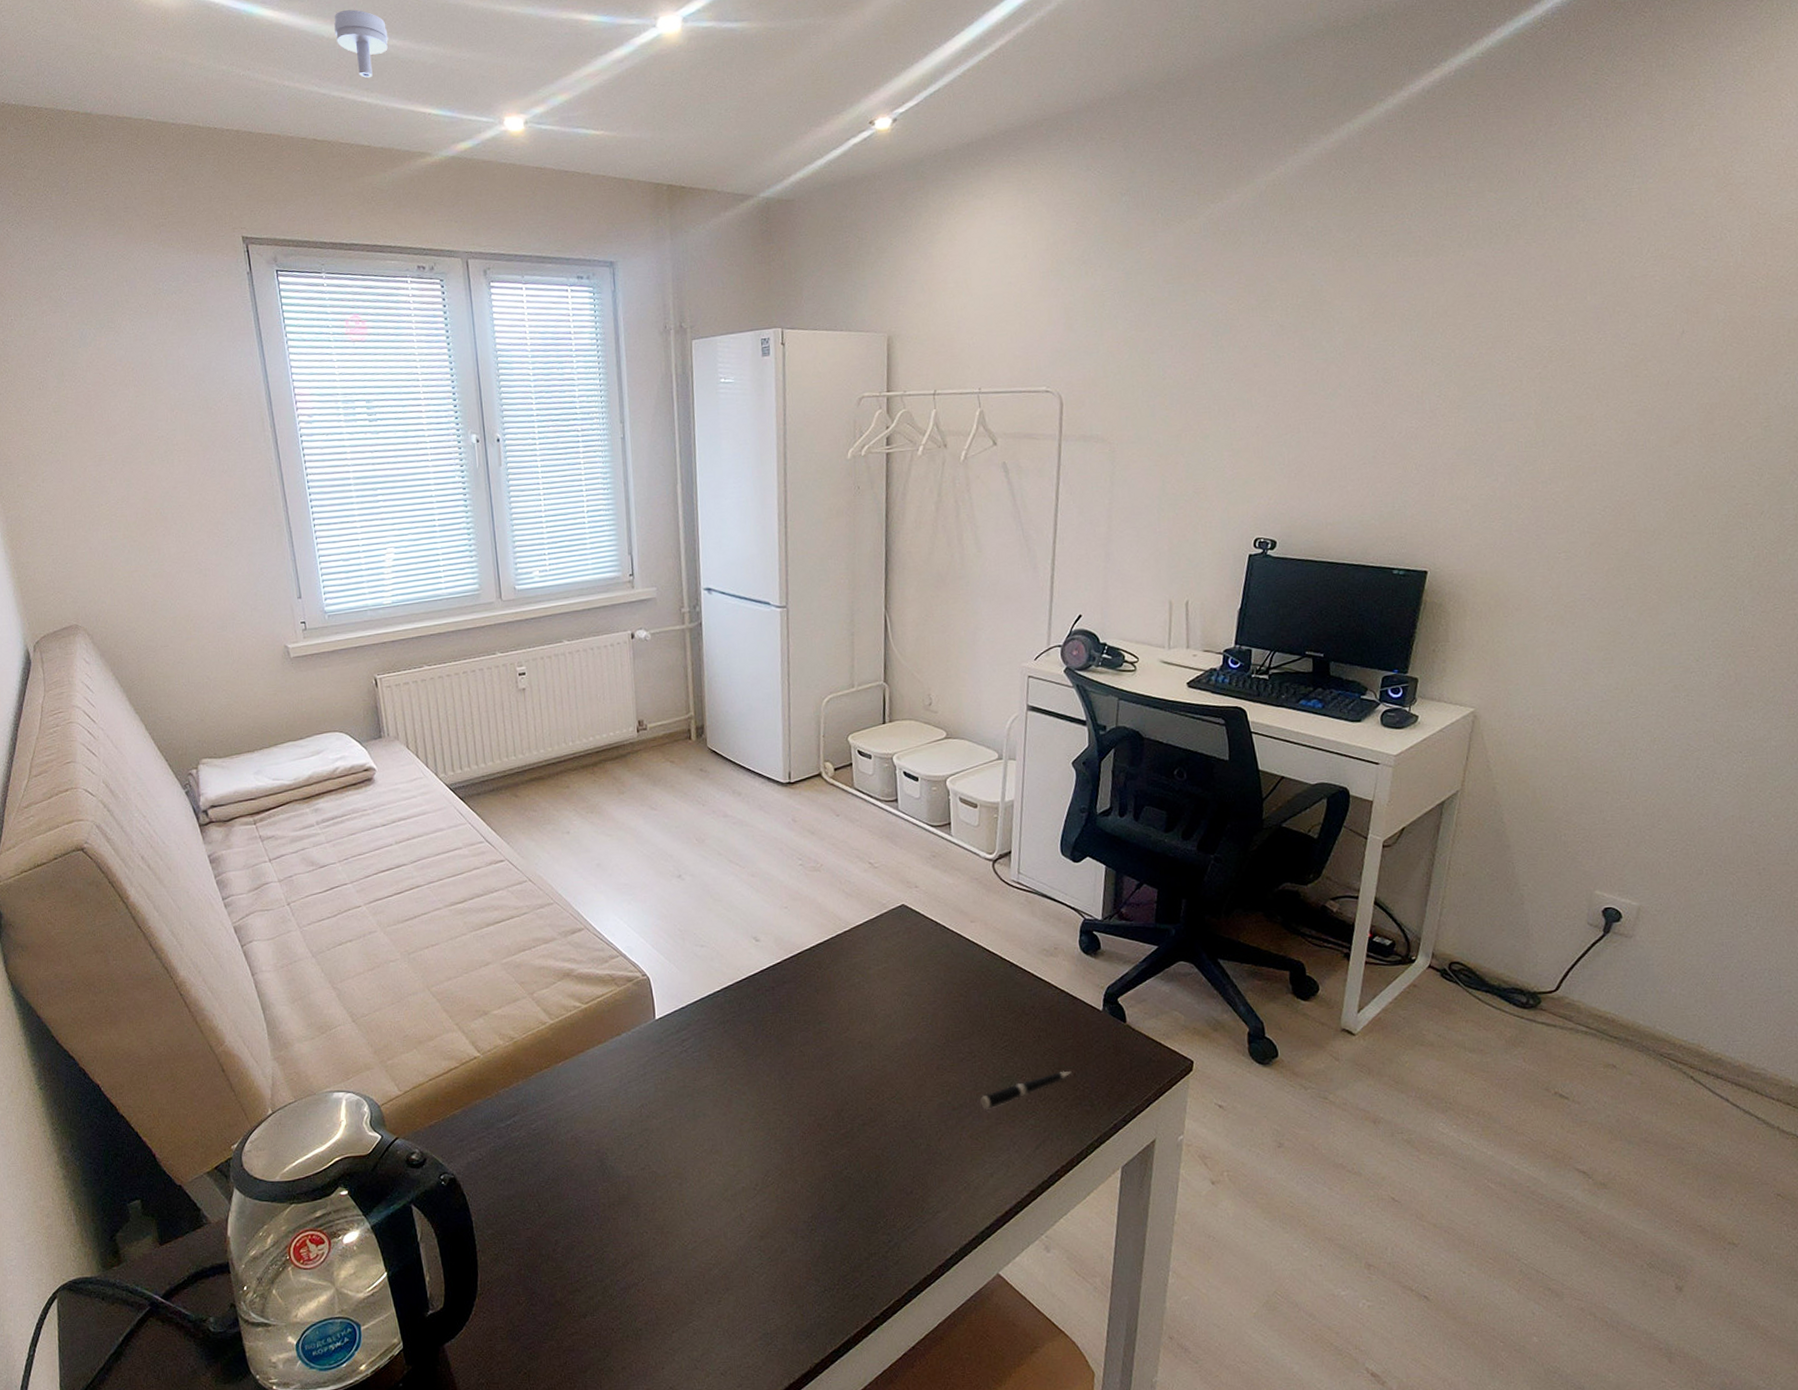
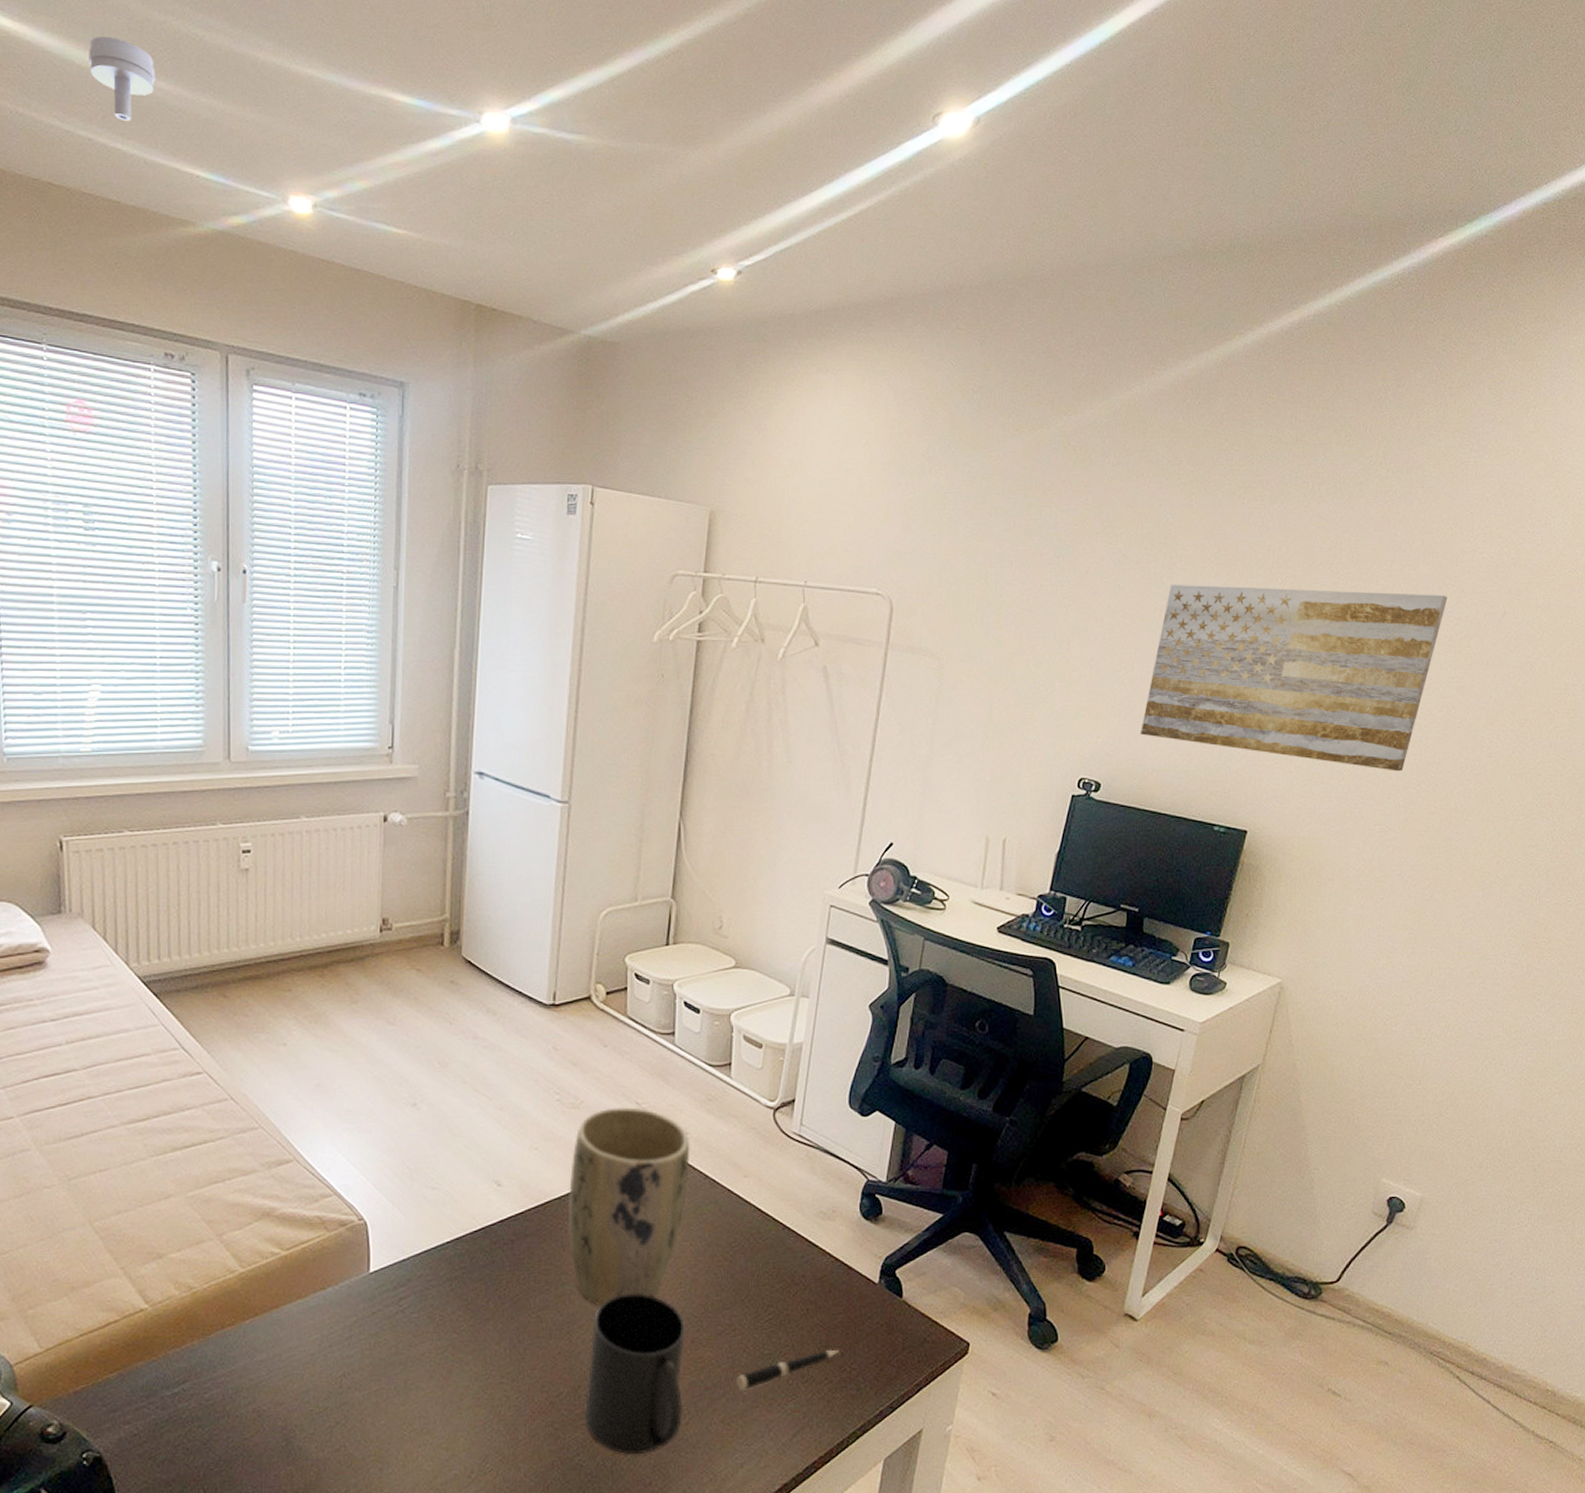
plant pot: none [817,867,921,1041] -> present [569,1107,690,1307]
mug: none [848,1028,935,1168] -> present [584,1293,685,1455]
wall art: none [1311,322,1620,500] -> present [1141,585,1448,772]

